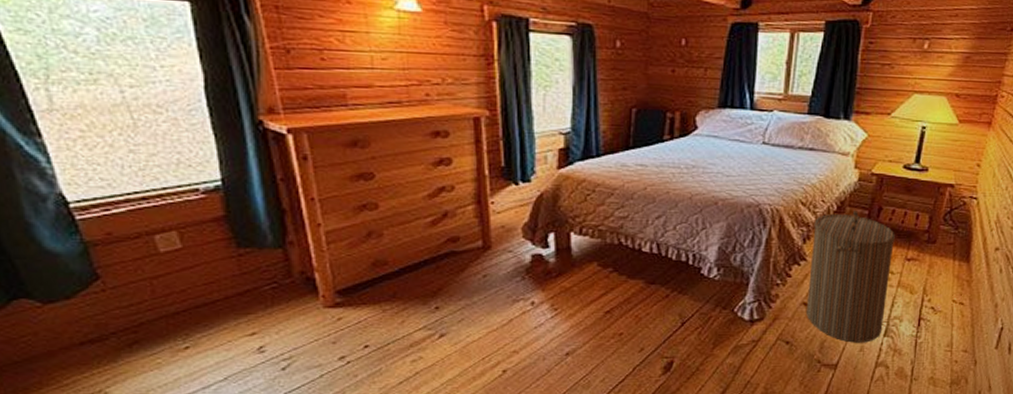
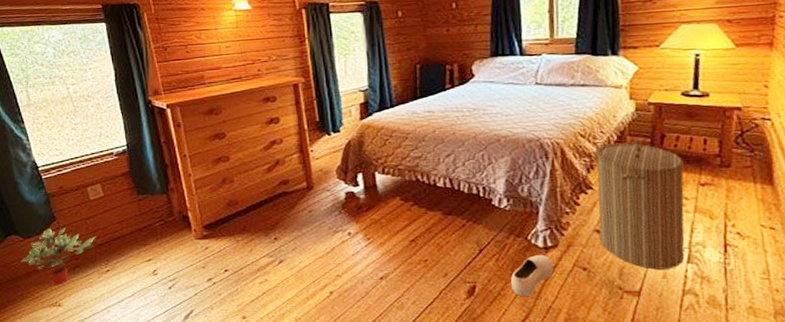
potted plant: none [36,289,170,368] -> present [20,227,97,285]
shoe: none [711,328,757,372] -> present [511,255,554,297]

